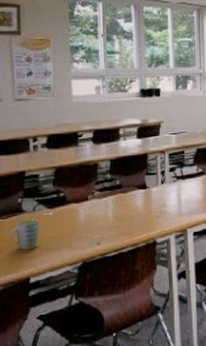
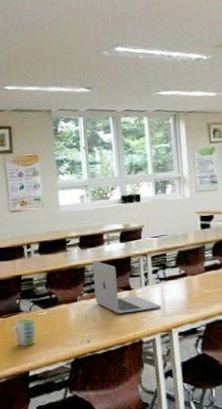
laptop: none [107,157,177,214] -> present [93,261,162,314]

